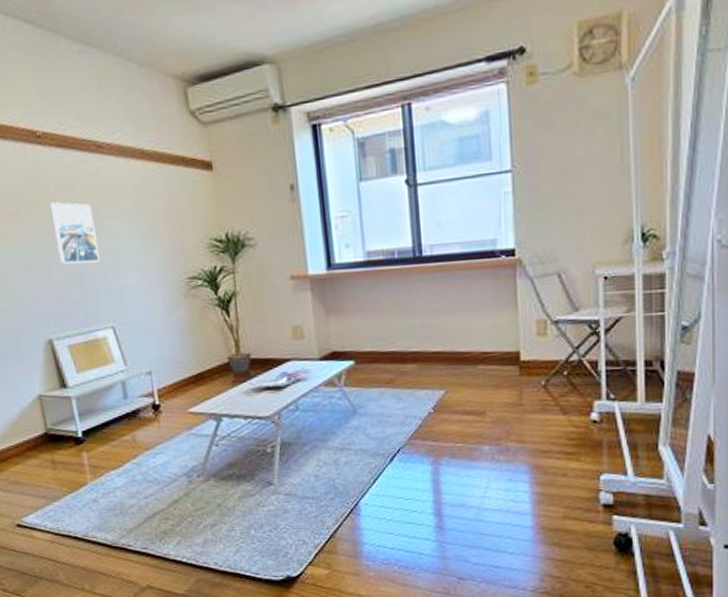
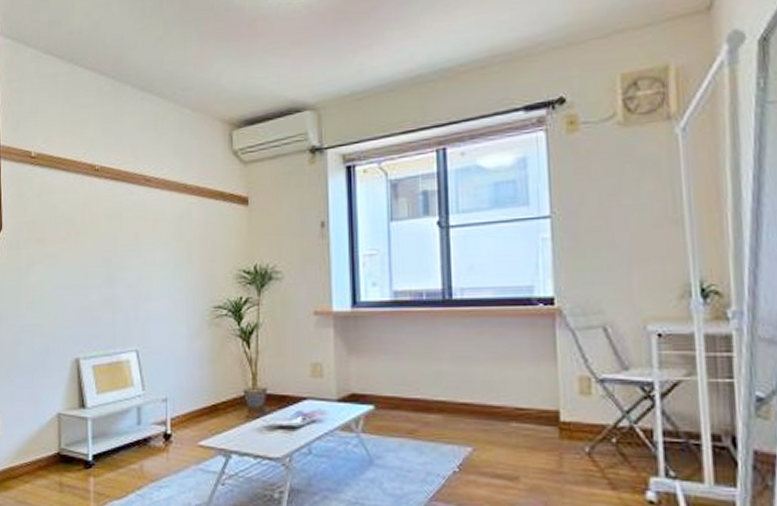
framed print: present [49,202,100,264] -> none [96,229,134,287]

